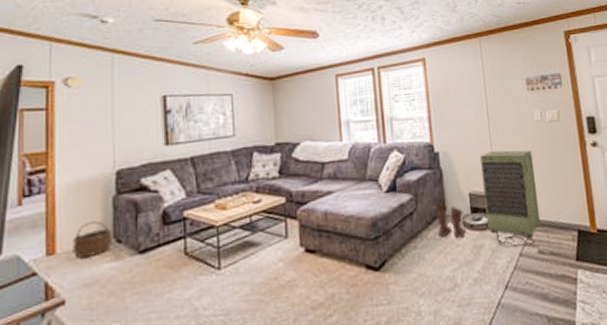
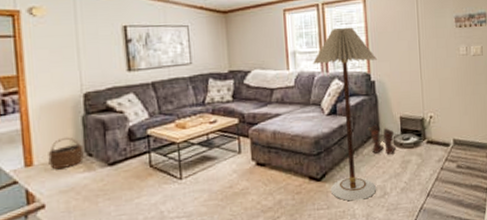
floor lamp: none [369,92,444,295] -> present [313,27,377,201]
storage cabinet: present [480,150,541,248] -> none [411,80,461,163]

